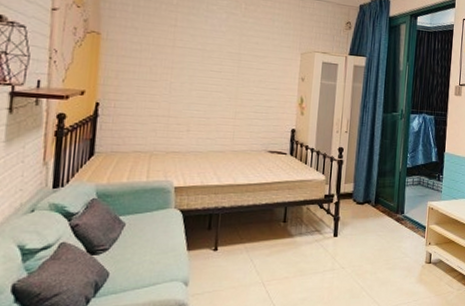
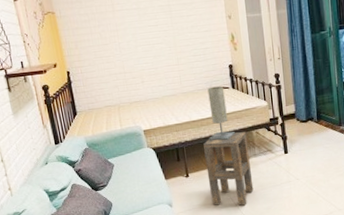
side table: none [238,205,296,293] -> present [203,132,254,206]
table lamp: none [251,149,283,213] -> present [207,86,235,141]

